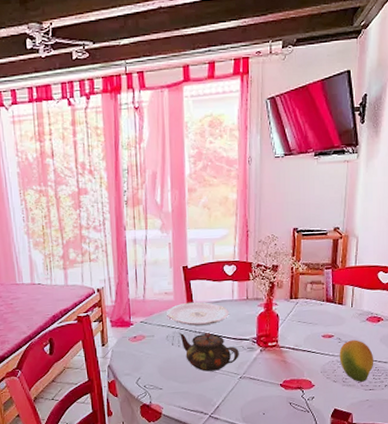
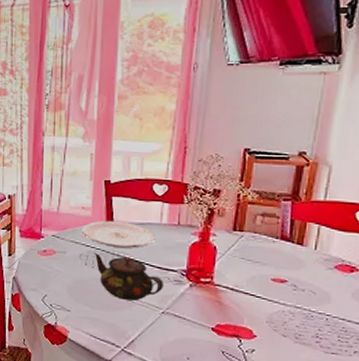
fruit: present [339,340,374,382] -> none [292,289,342,342]

